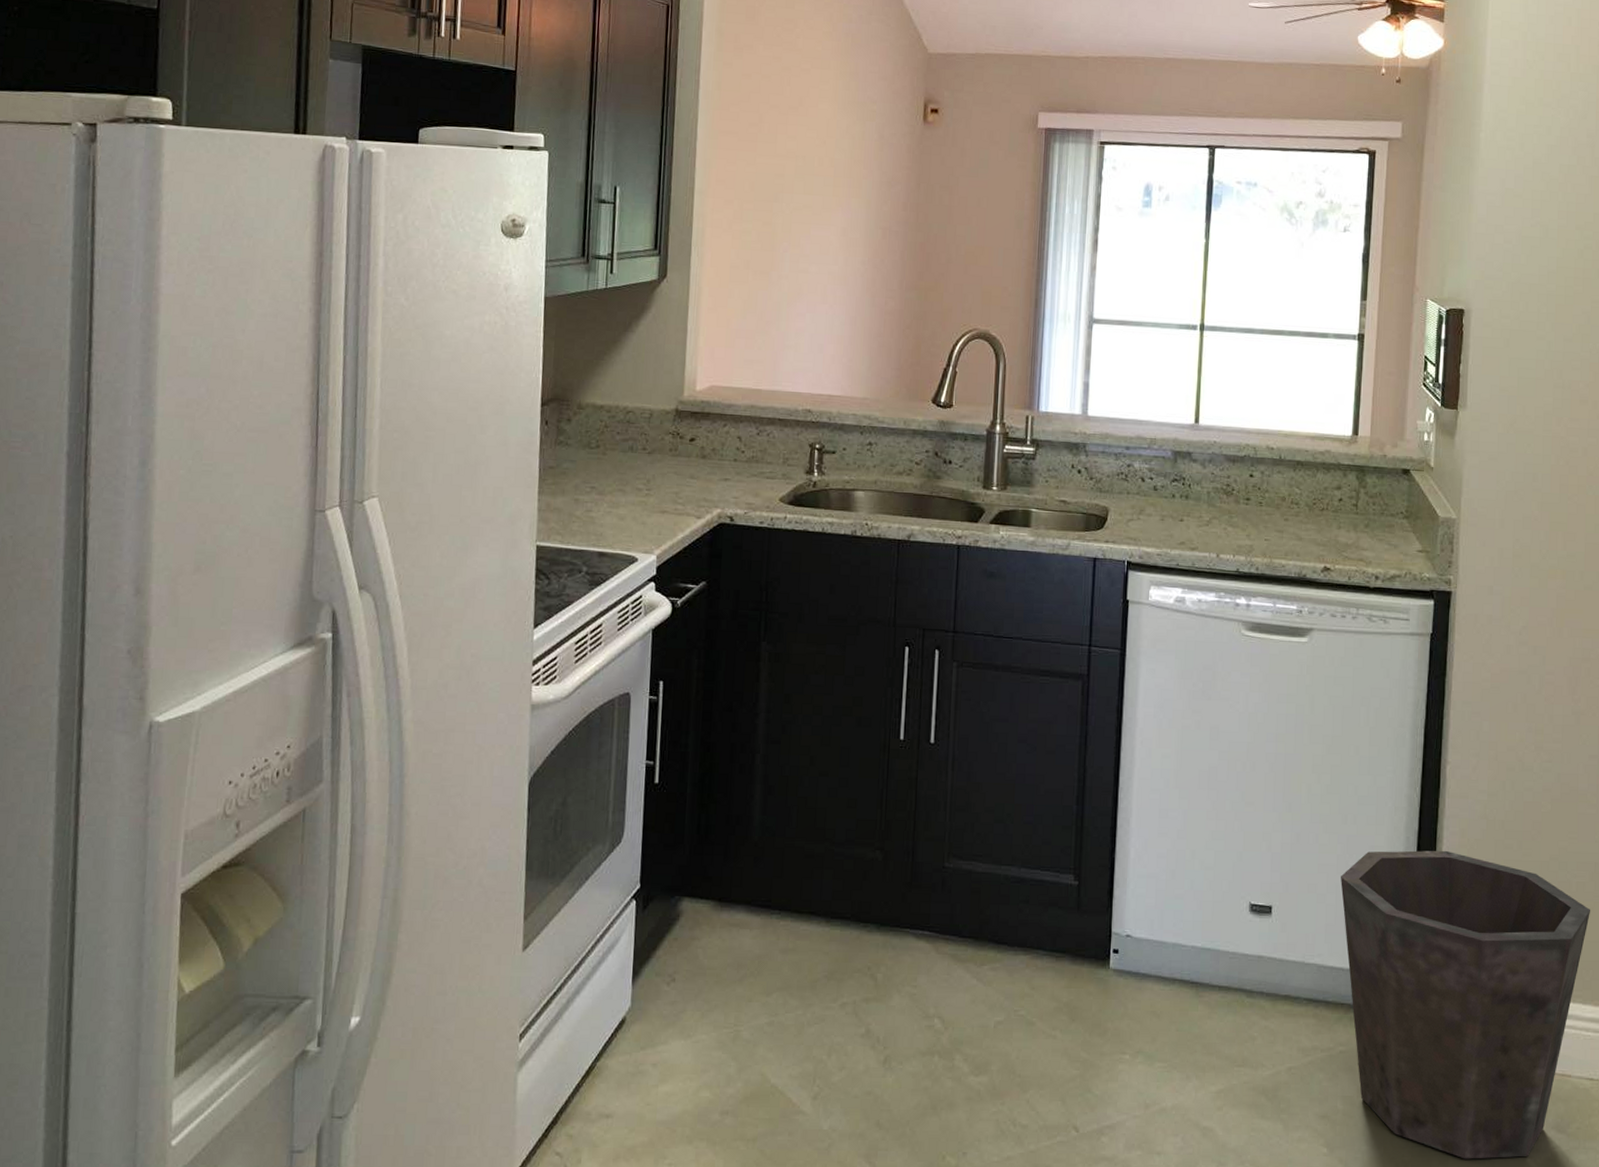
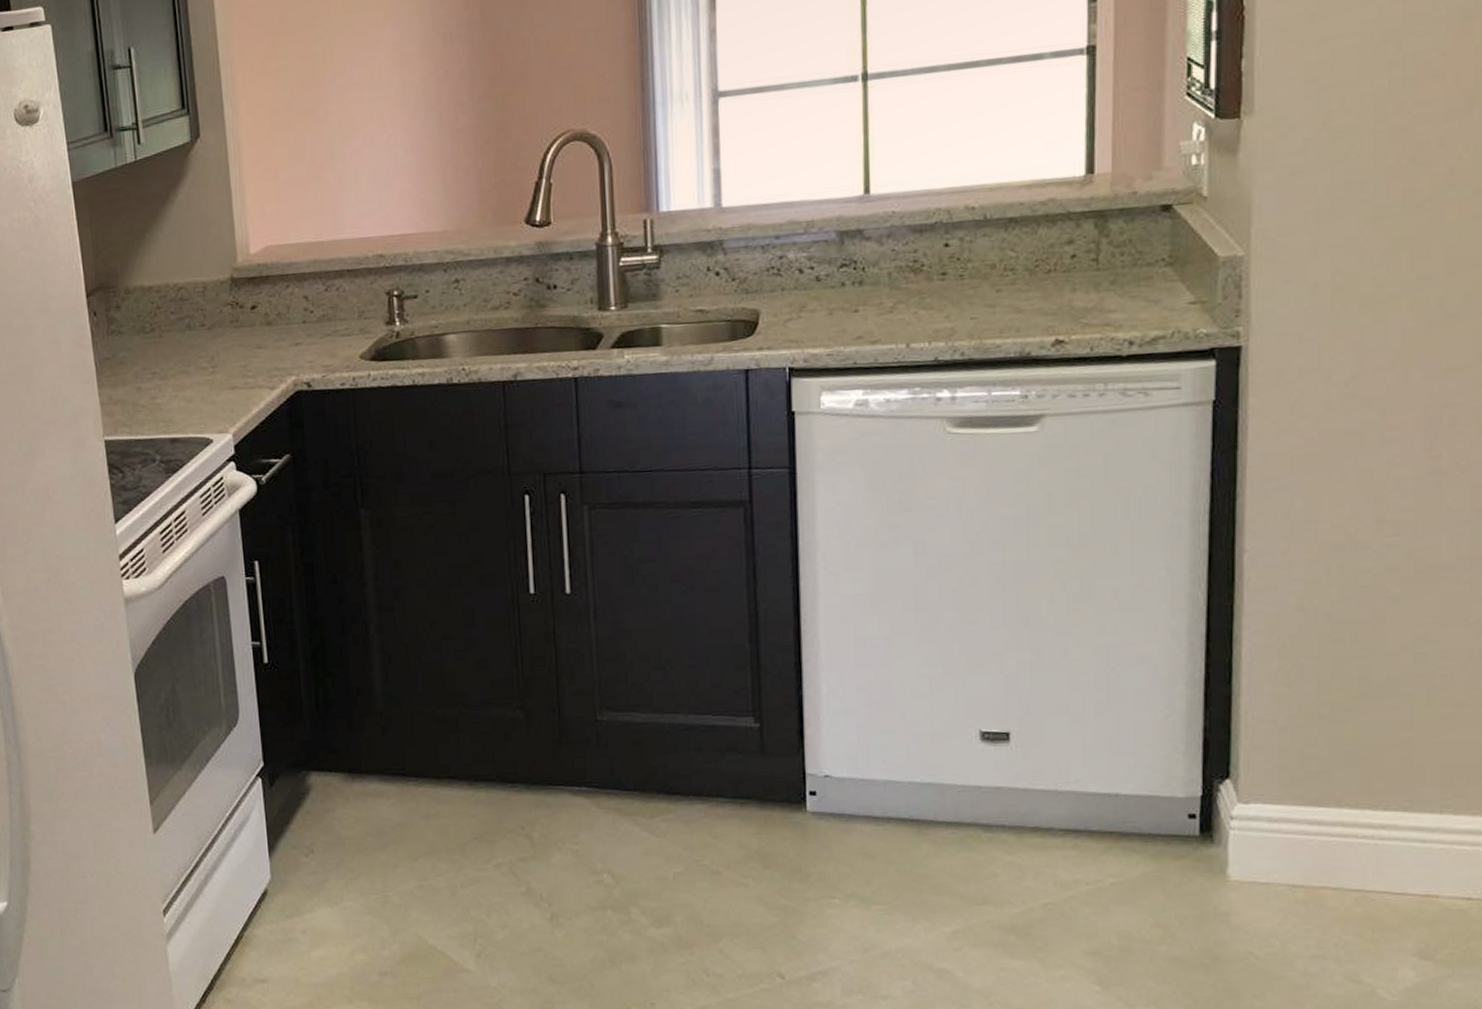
waste bin: present [1341,850,1591,1159] -> none [1101,652,1465,992]

